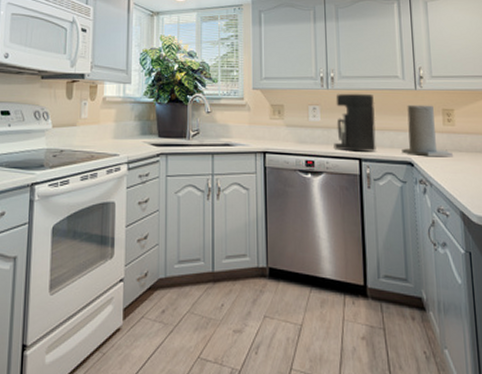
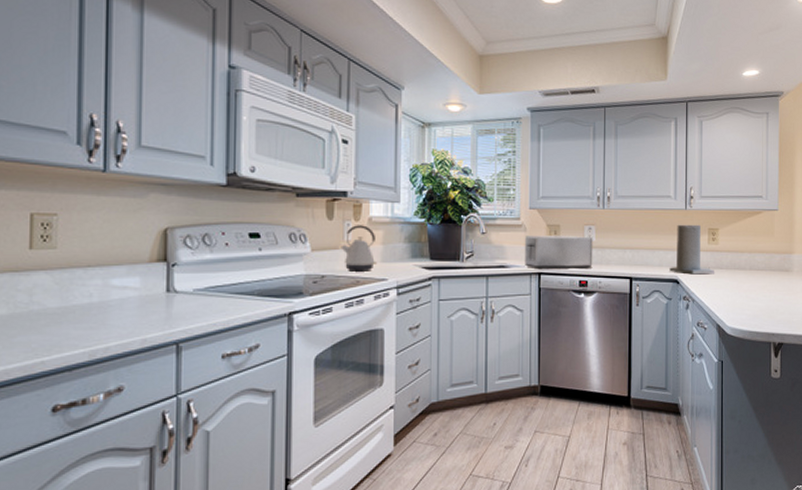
kettle: none [78,104,110,147] -> present [341,225,378,271]
toaster: none [248,115,319,149] -> present [524,235,593,270]
coffee maker: present [333,93,376,152] -> none [607,213,648,271]

